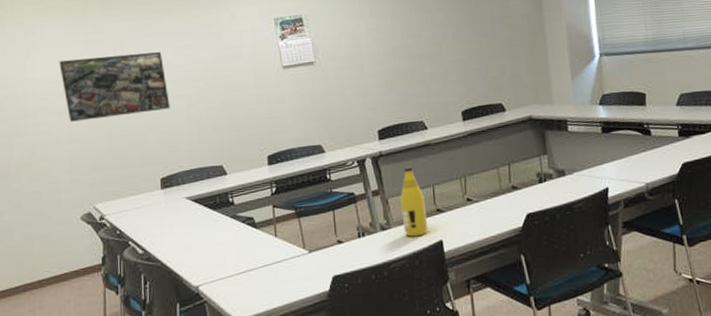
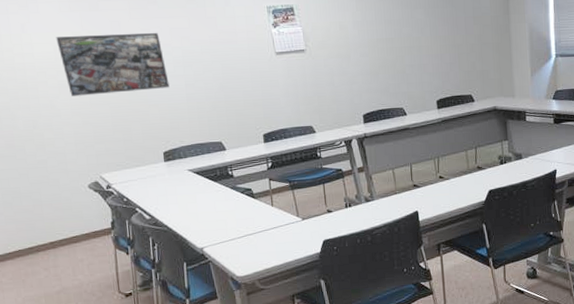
bottle: present [400,166,428,237] -> none [382,147,406,208]

